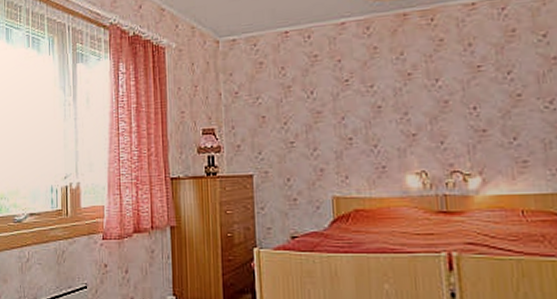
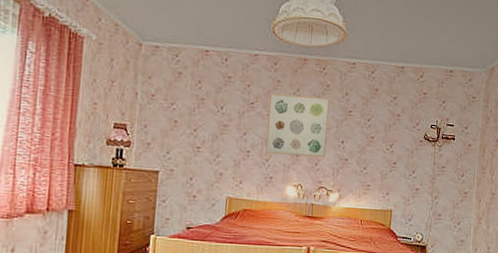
wall art: none [367,55,454,137] -> present [265,93,331,158]

